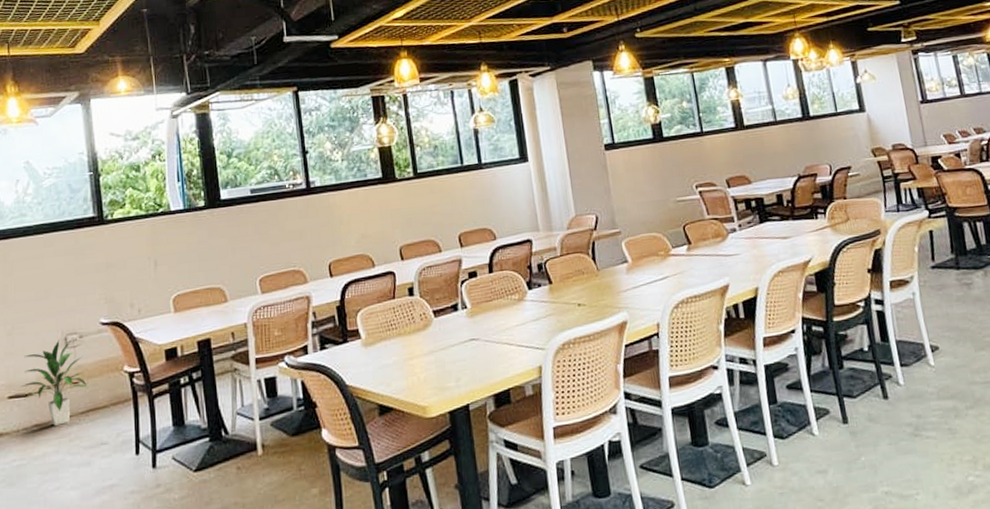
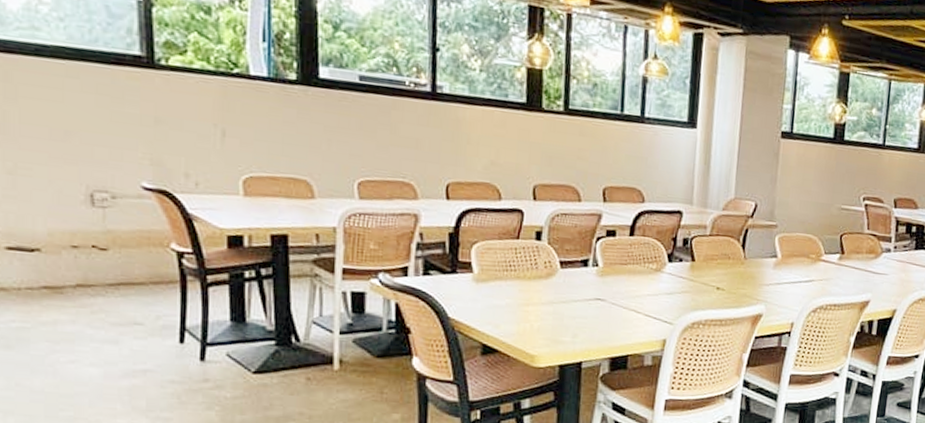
indoor plant: present [20,338,89,426] -> none [24,194,121,293]

